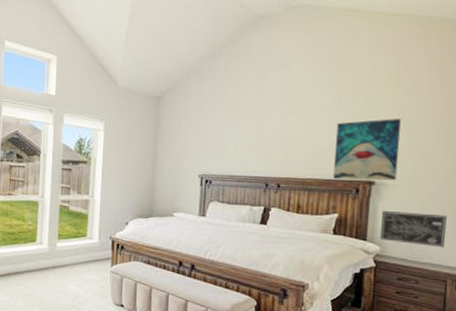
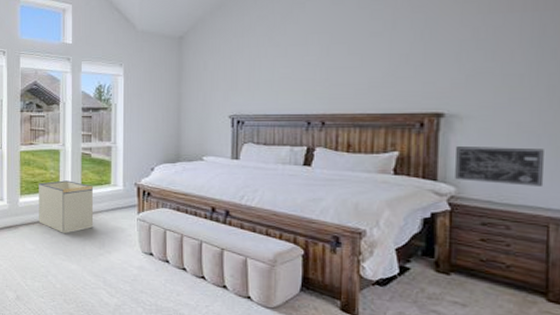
storage bin: none [14,232,70,285] -> present [39,180,94,233]
wall art: present [333,118,401,181] -> none [390,40,474,114]

